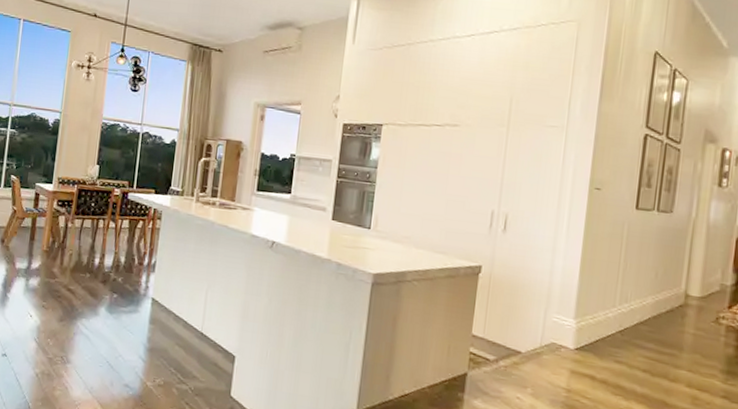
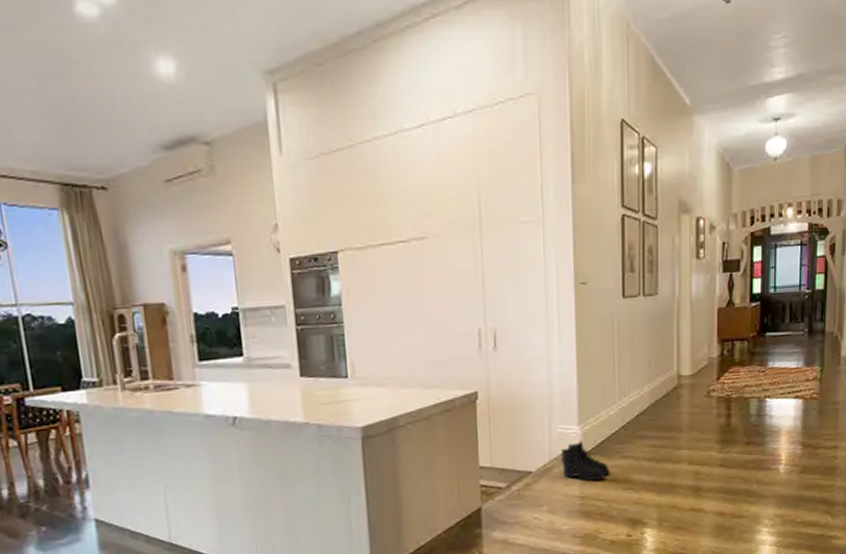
boots: none [551,334,601,379] -> present [560,440,610,482]

